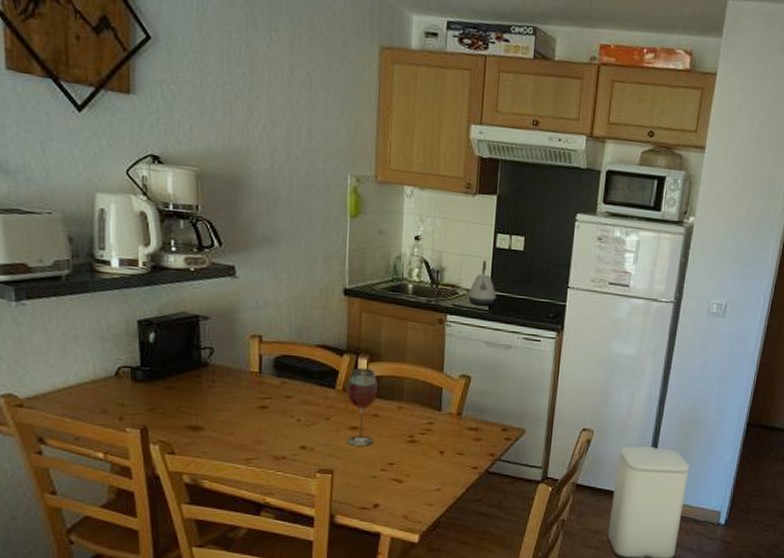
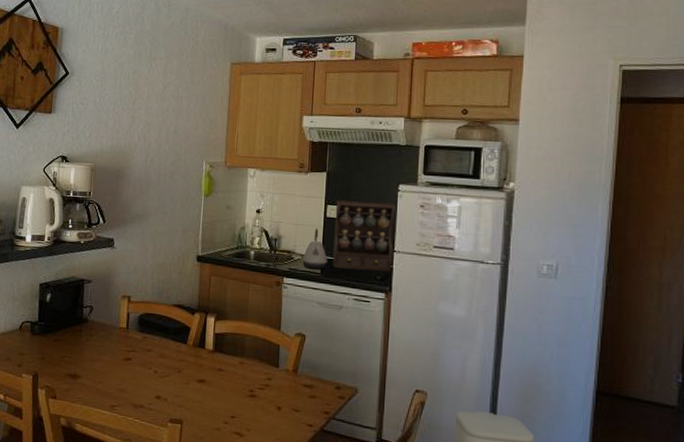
wineglass: present [346,367,379,446] -> none [195,325,224,399]
spice rack: none [501,228,572,310] -> present [332,199,395,272]

